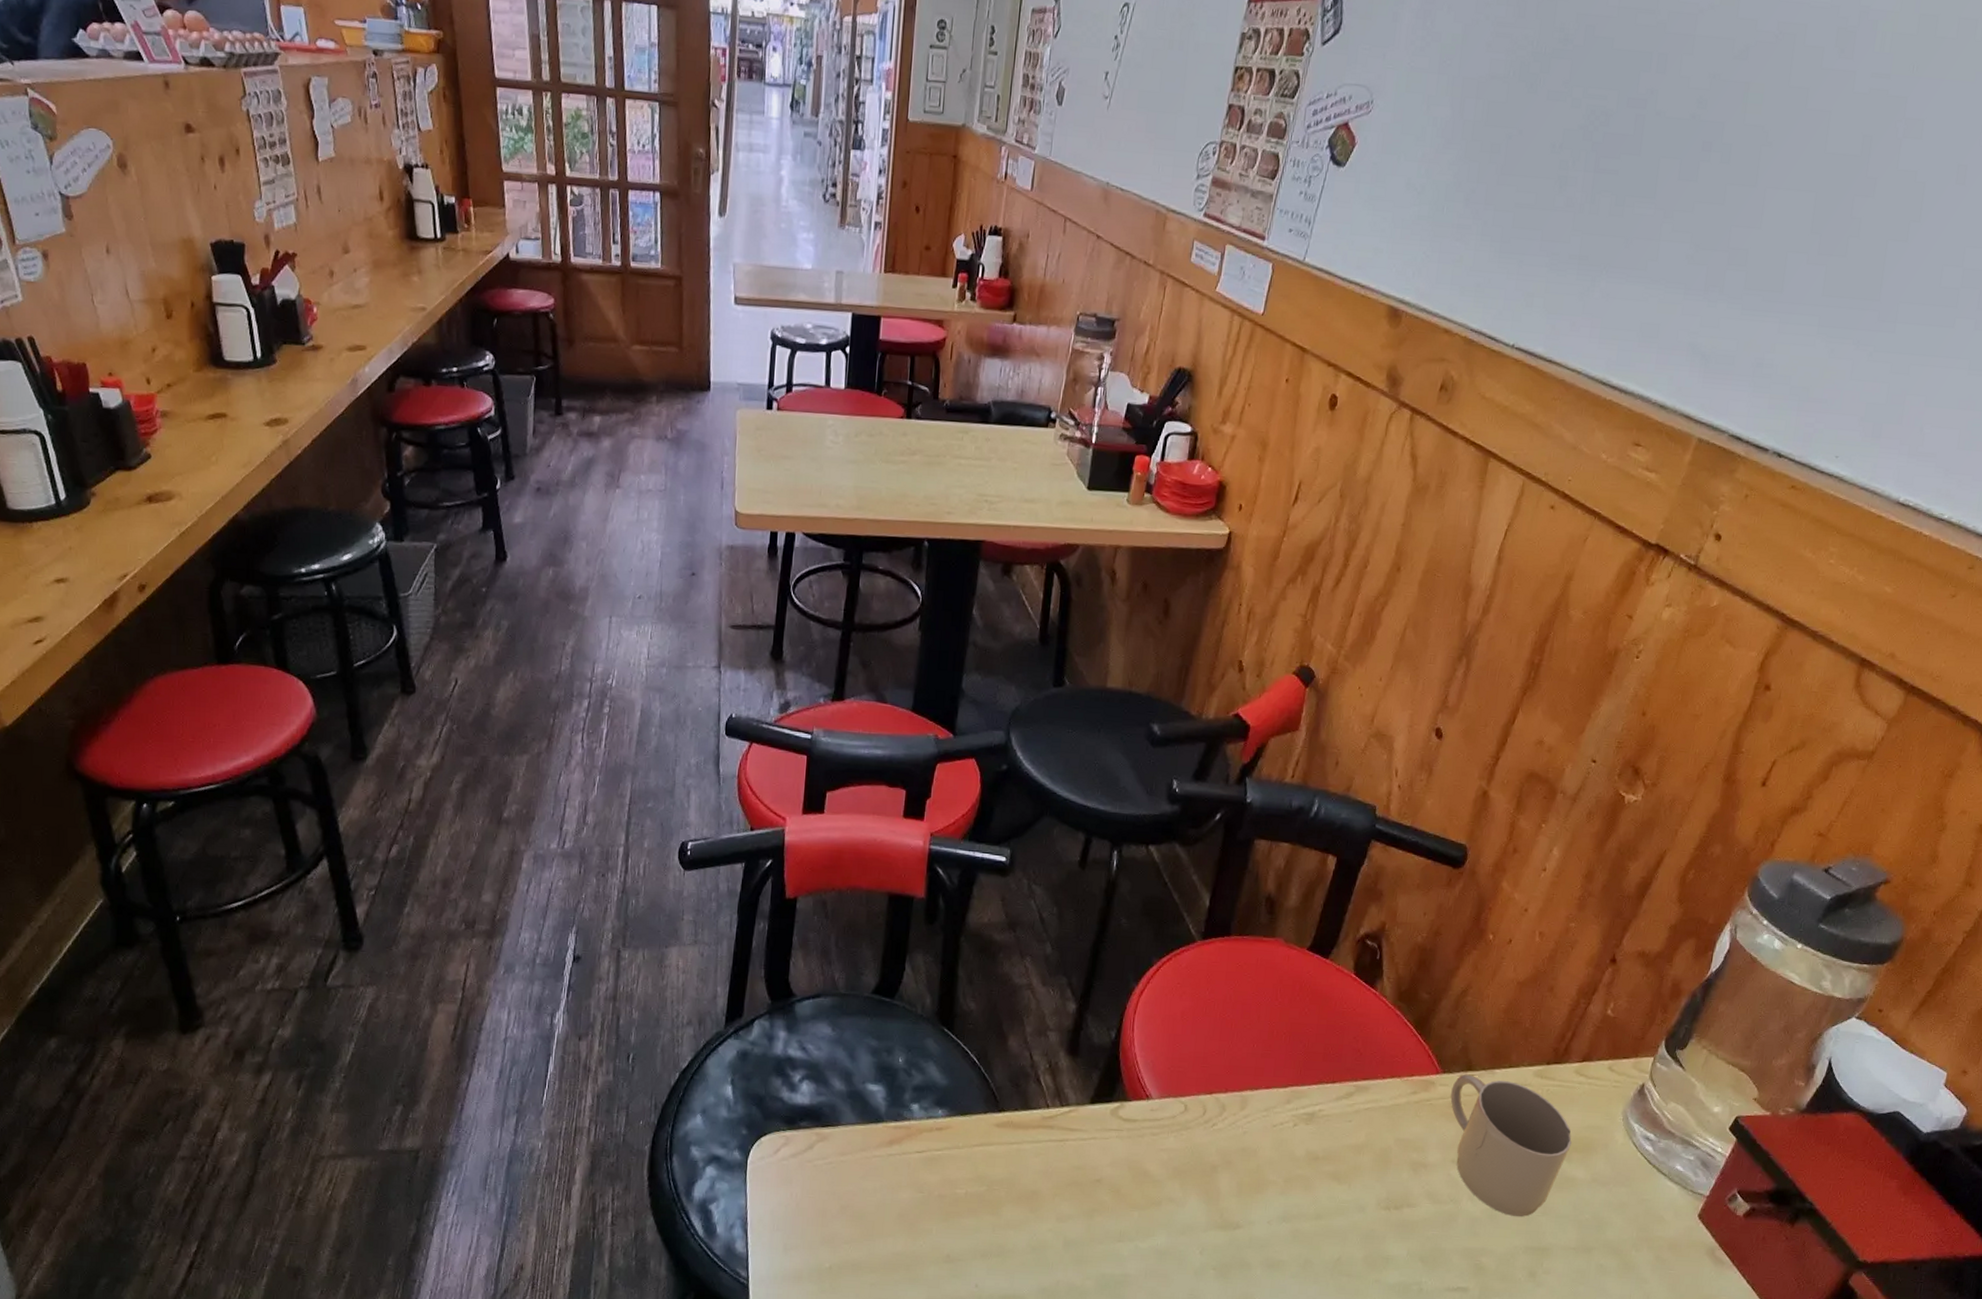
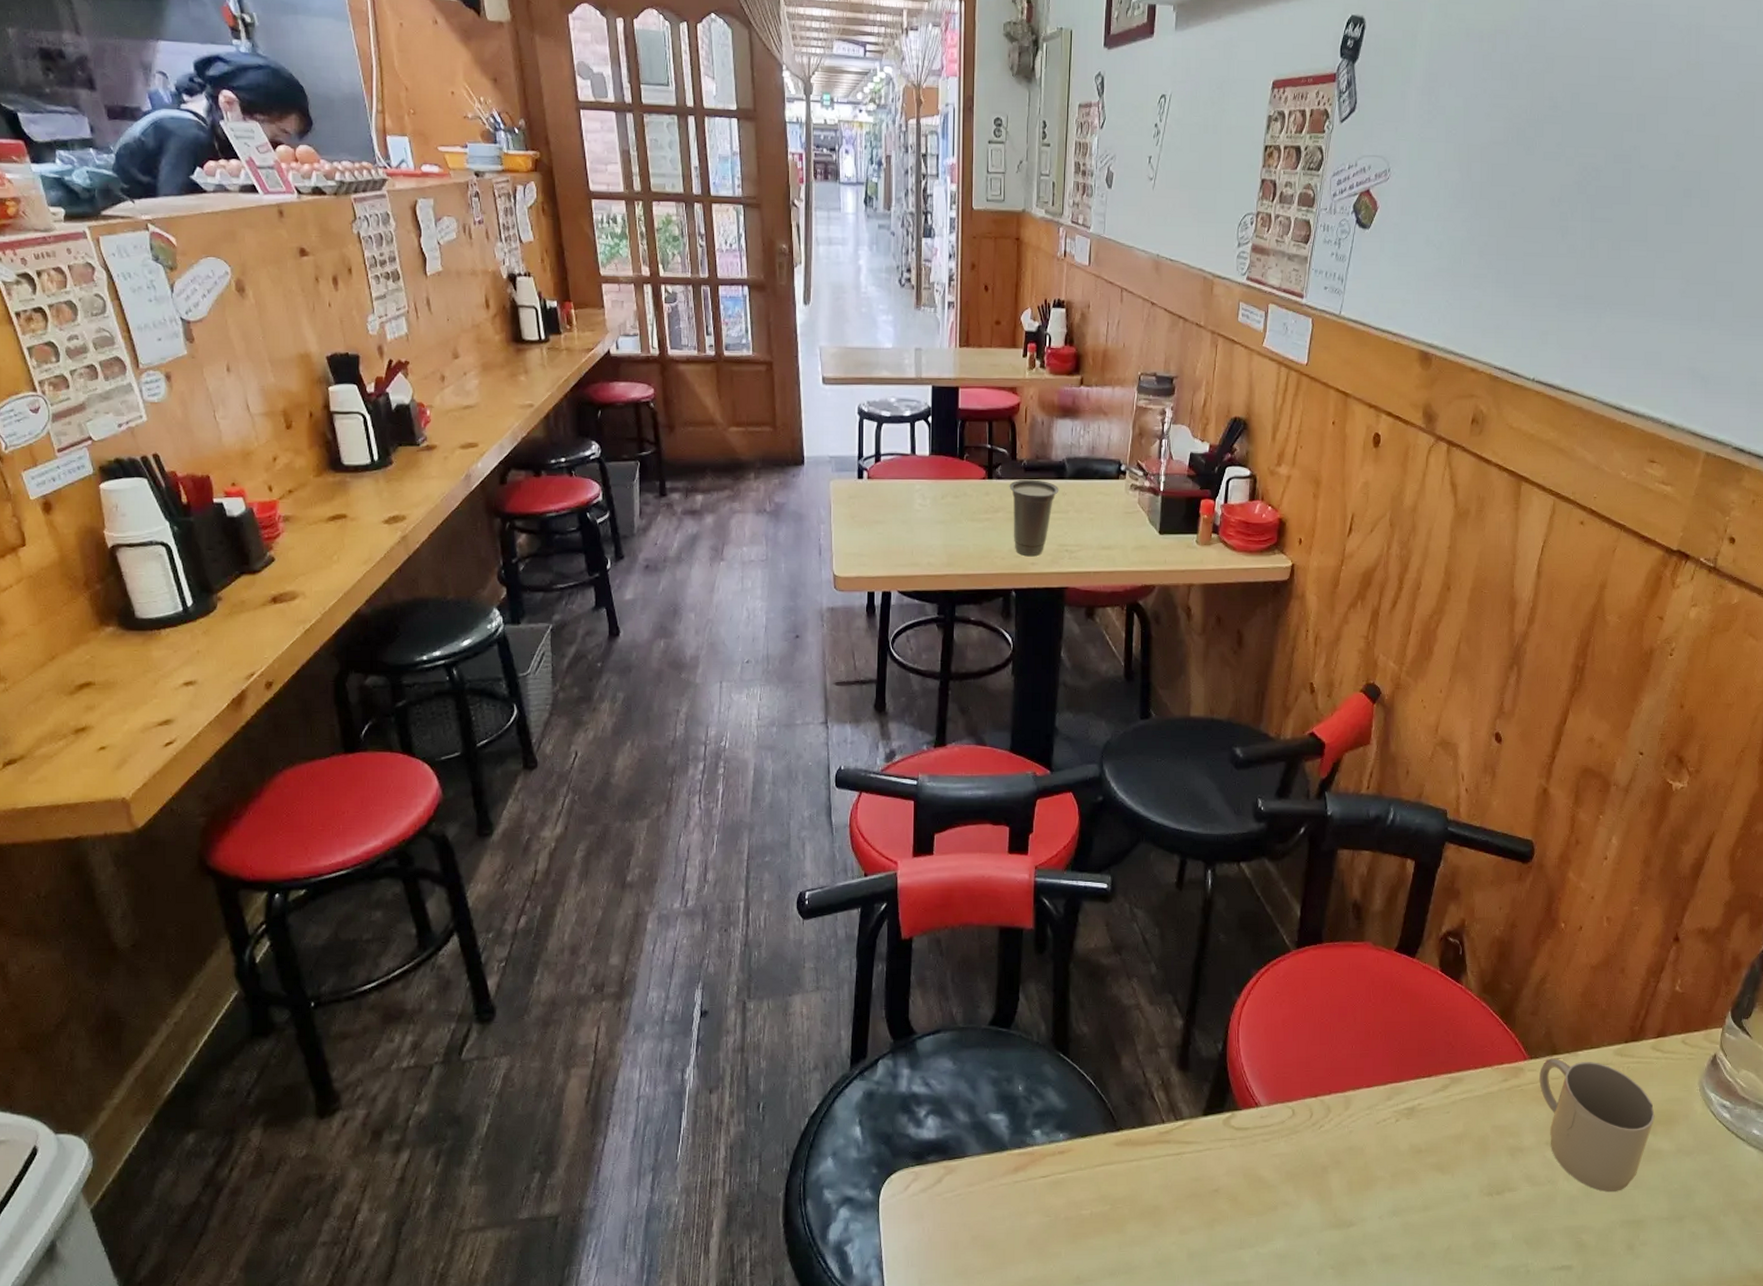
cup: none [928,421,983,506] -> present [1009,479,1059,557]

